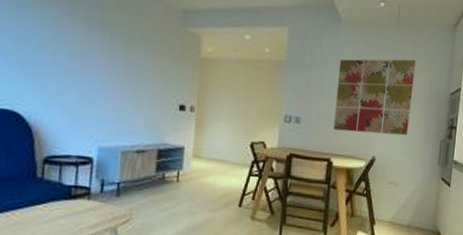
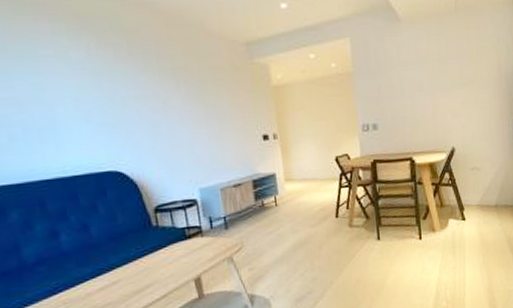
wall art: present [333,59,416,136] -> none [405,43,483,129]

